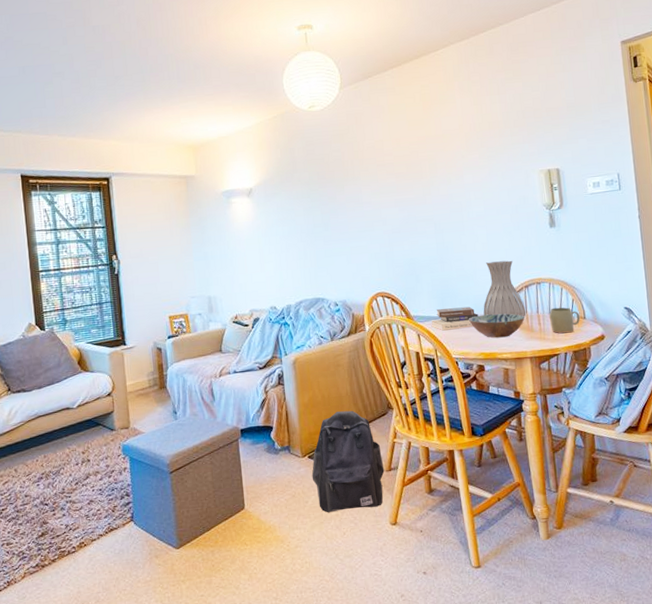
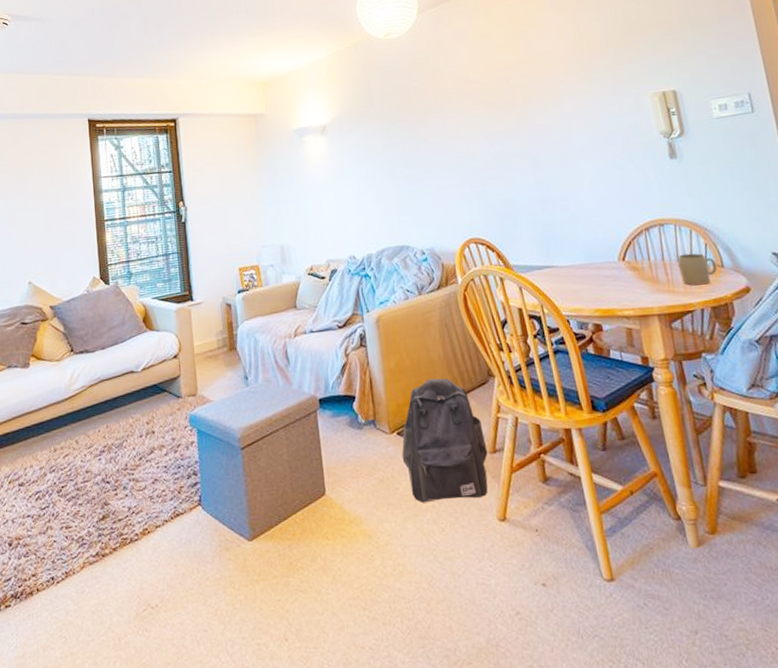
books: present [431,306,478,331] -> none [534,253,591,283]
bowl: present [468,313,526,338] -> none [578,261,648,291]
vase: present [483,260,526,317] -> none [595,198,649,266]

